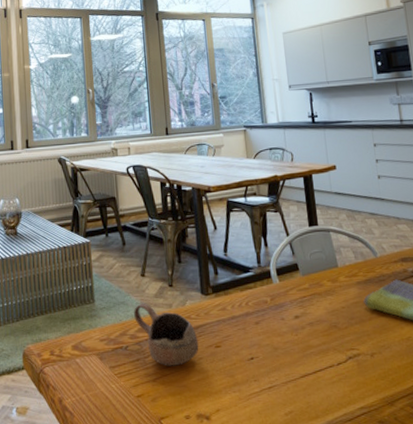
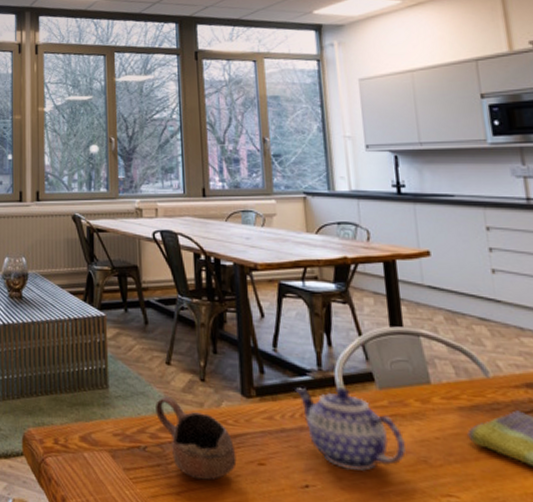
teapot: none [241,278,322,341] -> present [295,387,406,471]

